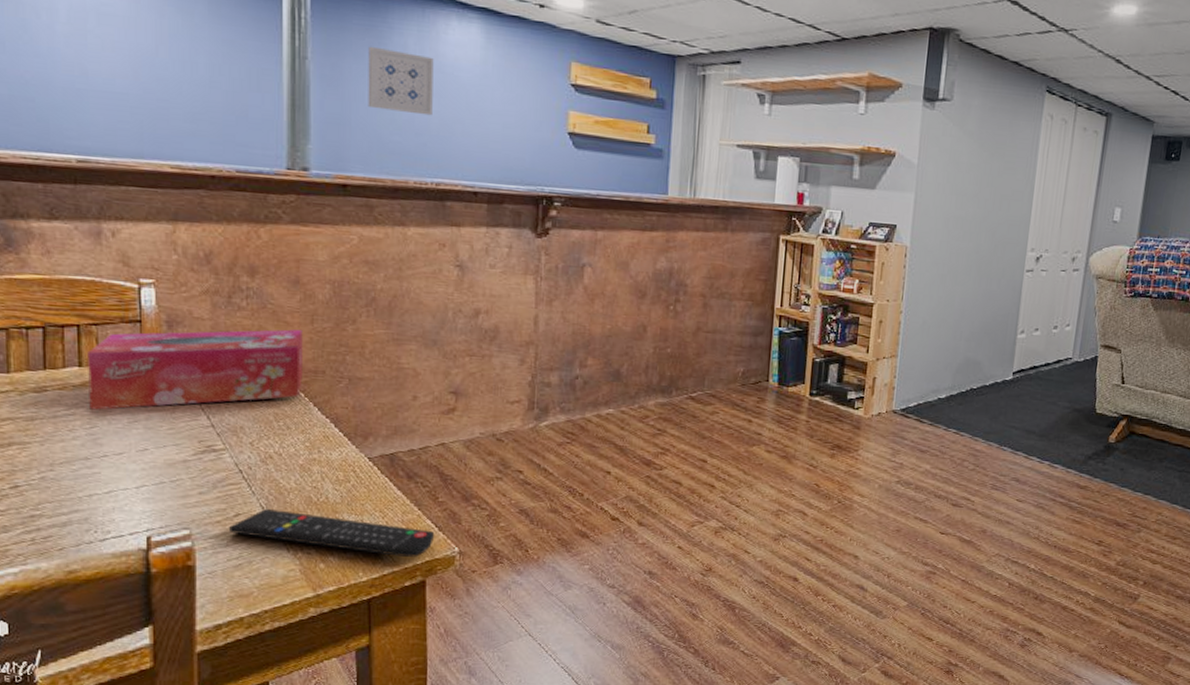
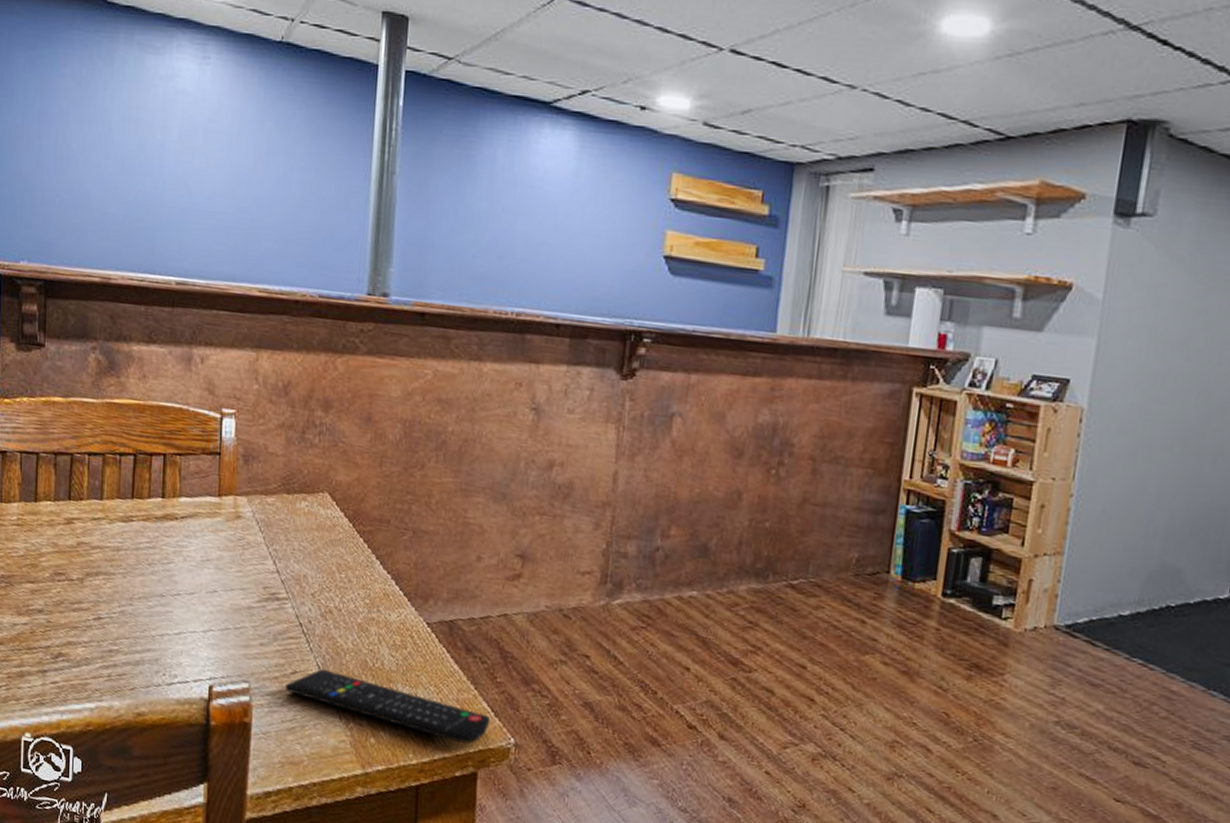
tissue box: present [88,329,303,410] -> none [168,464,371,548]
wall art: present [368,46,434,116] -> none [452,158,523,236]

